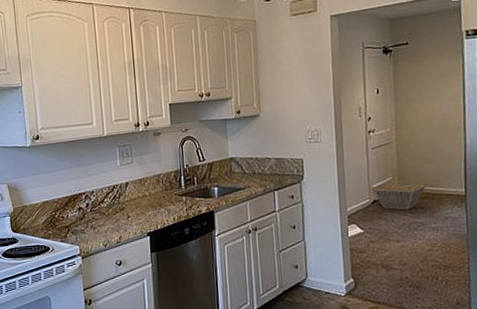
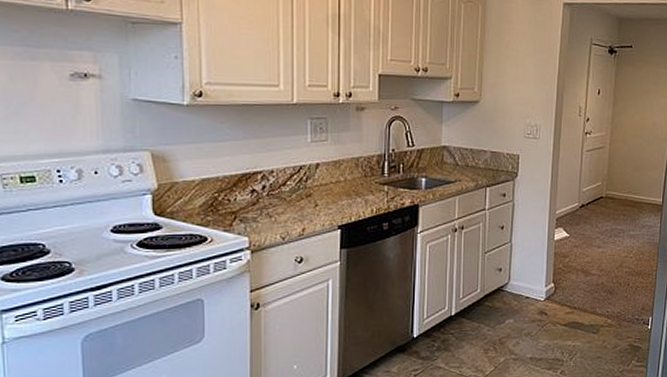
basket: present [372,183,426,210] -> none [582,187,630,216]

